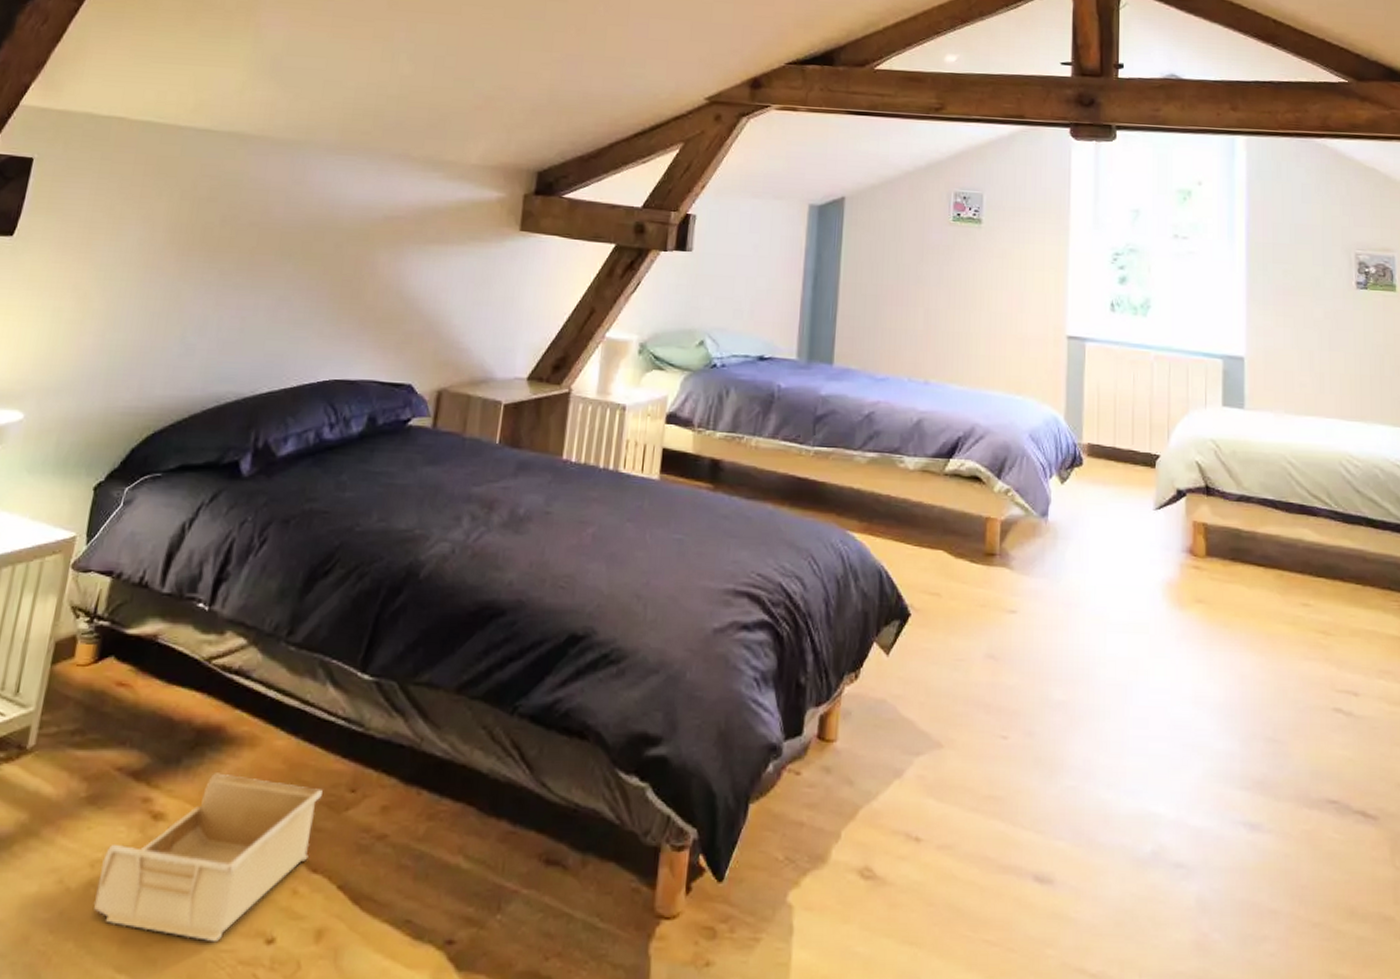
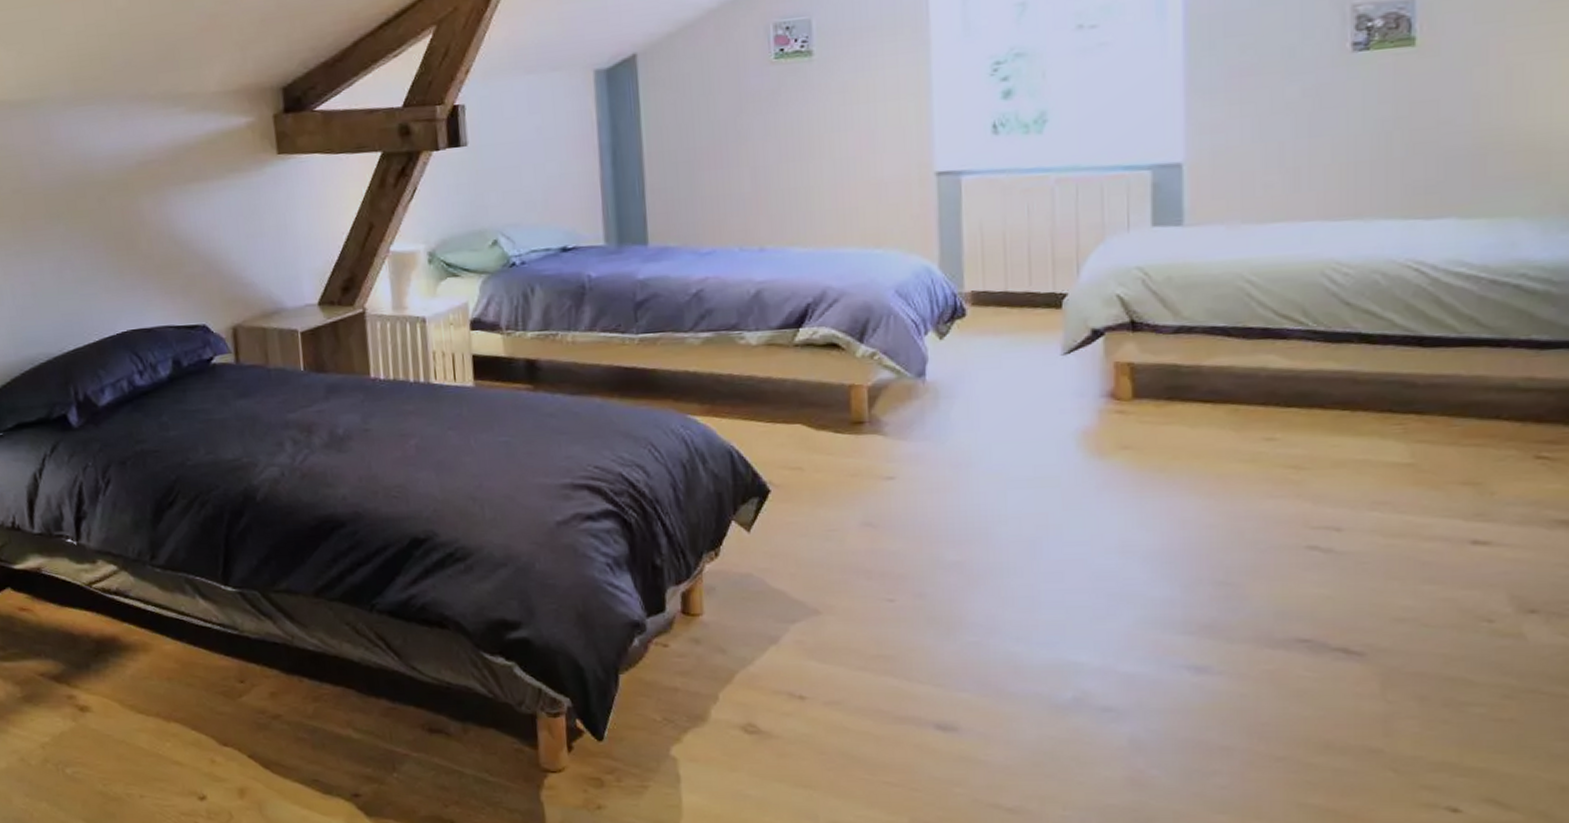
storage bin: present [93,773,323,943] -> none [49,673,217,800]

